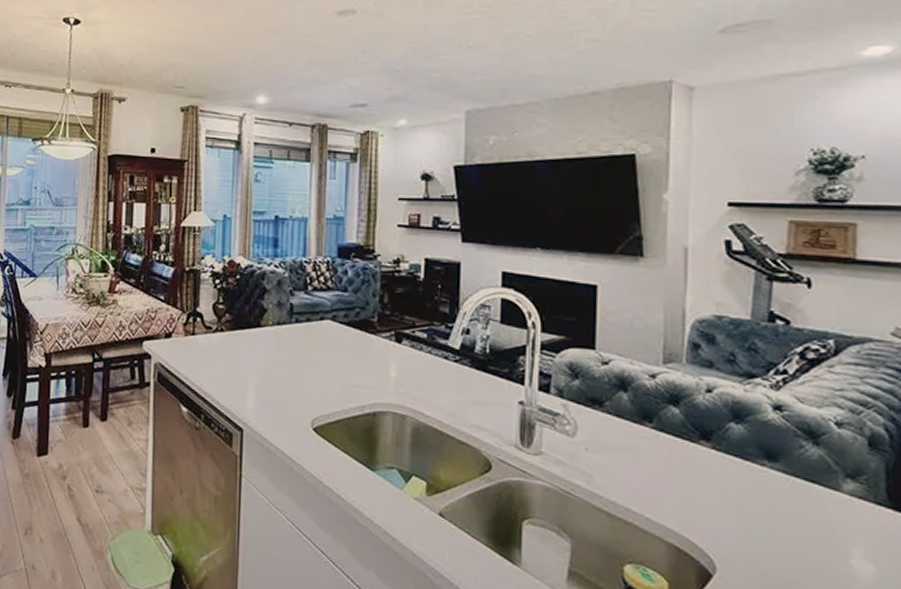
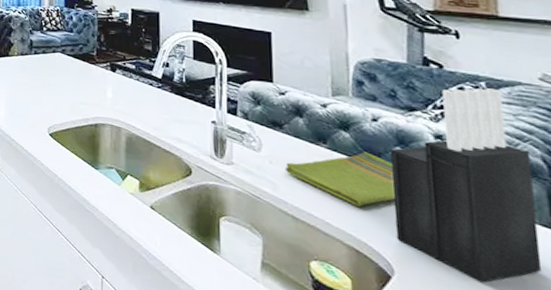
dish towel: none [602,430,726,496] -> present [284,151,395,207]
knife block: none [722,347,873,574] -> present [391,88,543,283]

